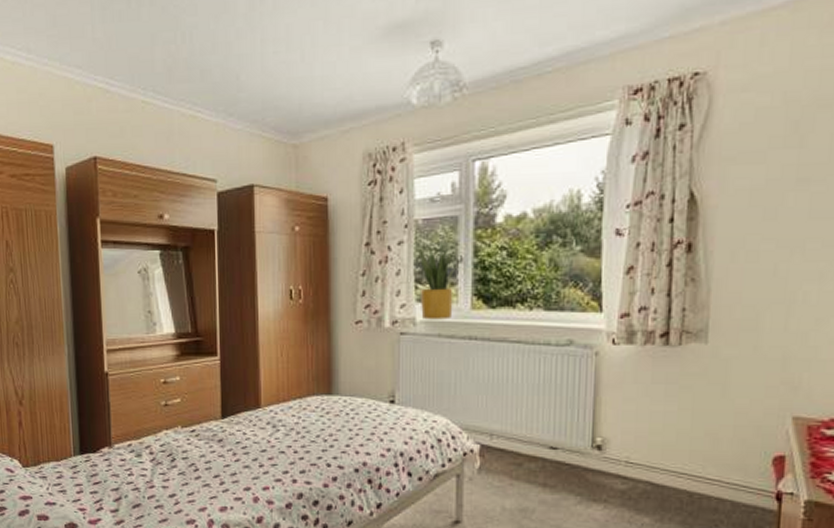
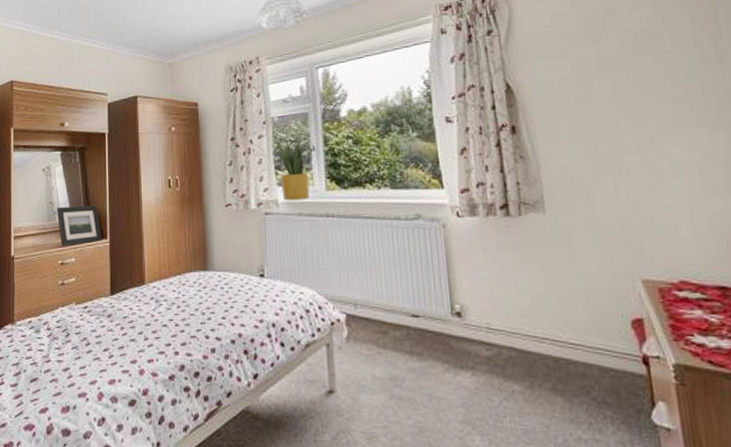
picture frame: none [156,316,211,362] -> present [56,205,102,246]

